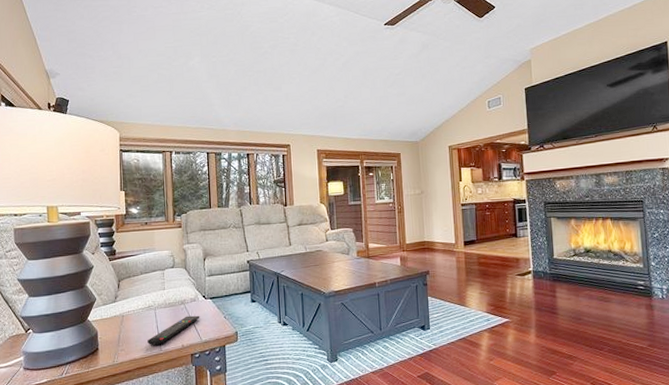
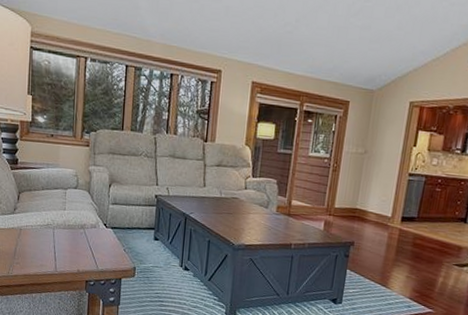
remote control: present [147,315,200,346] -> none [43,241,99,266]

